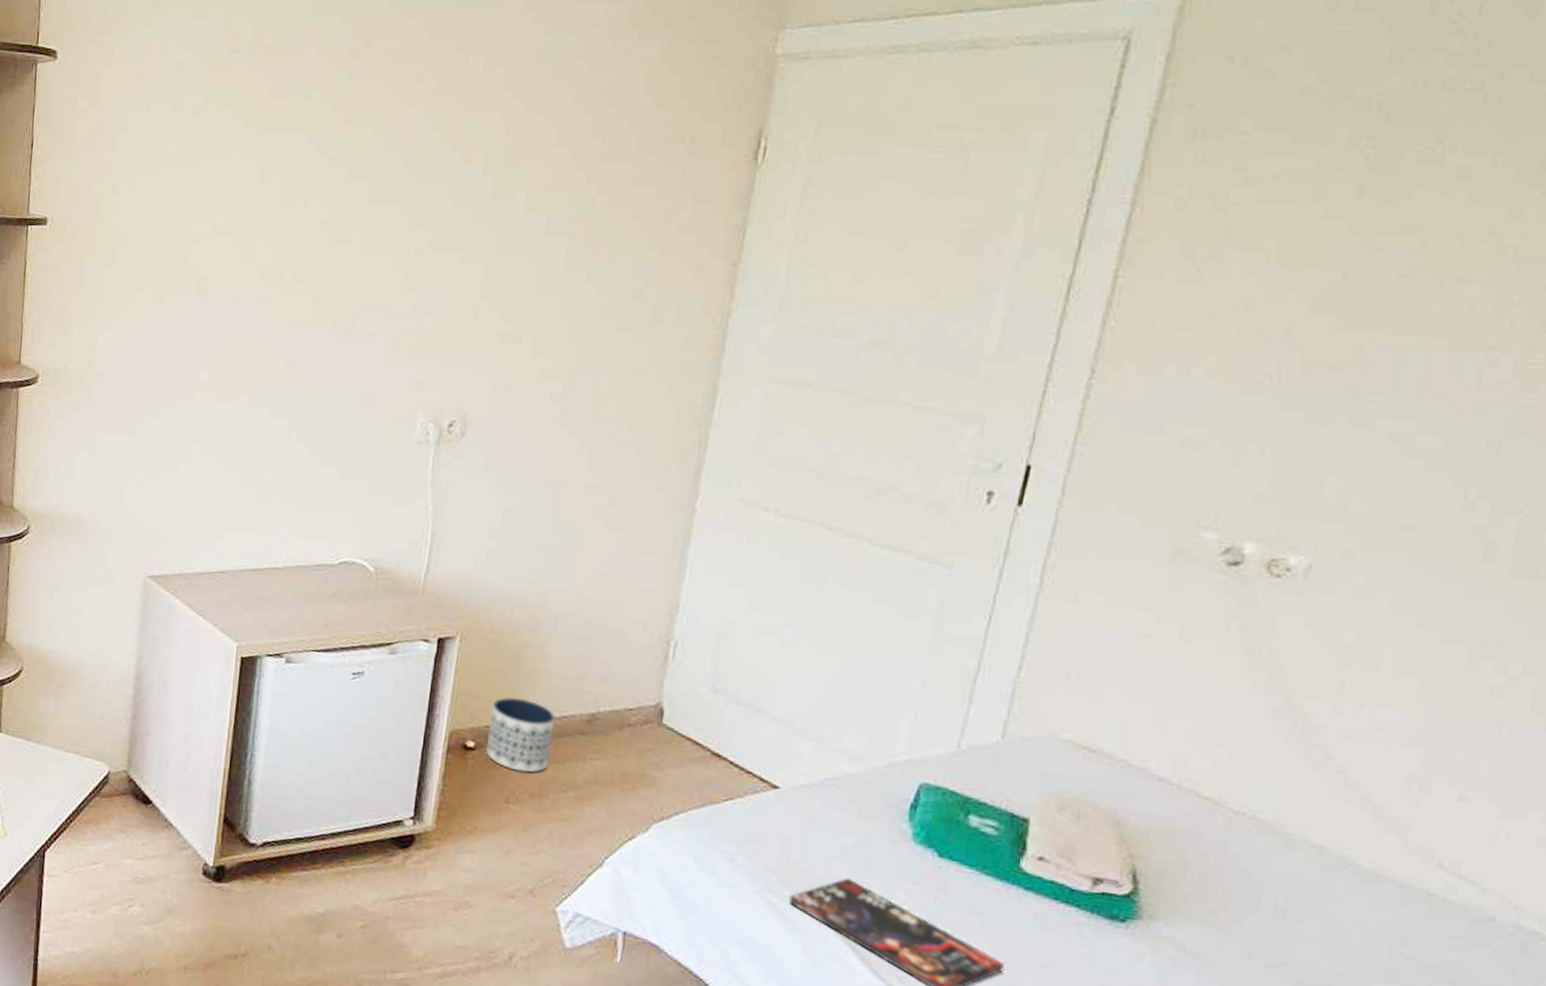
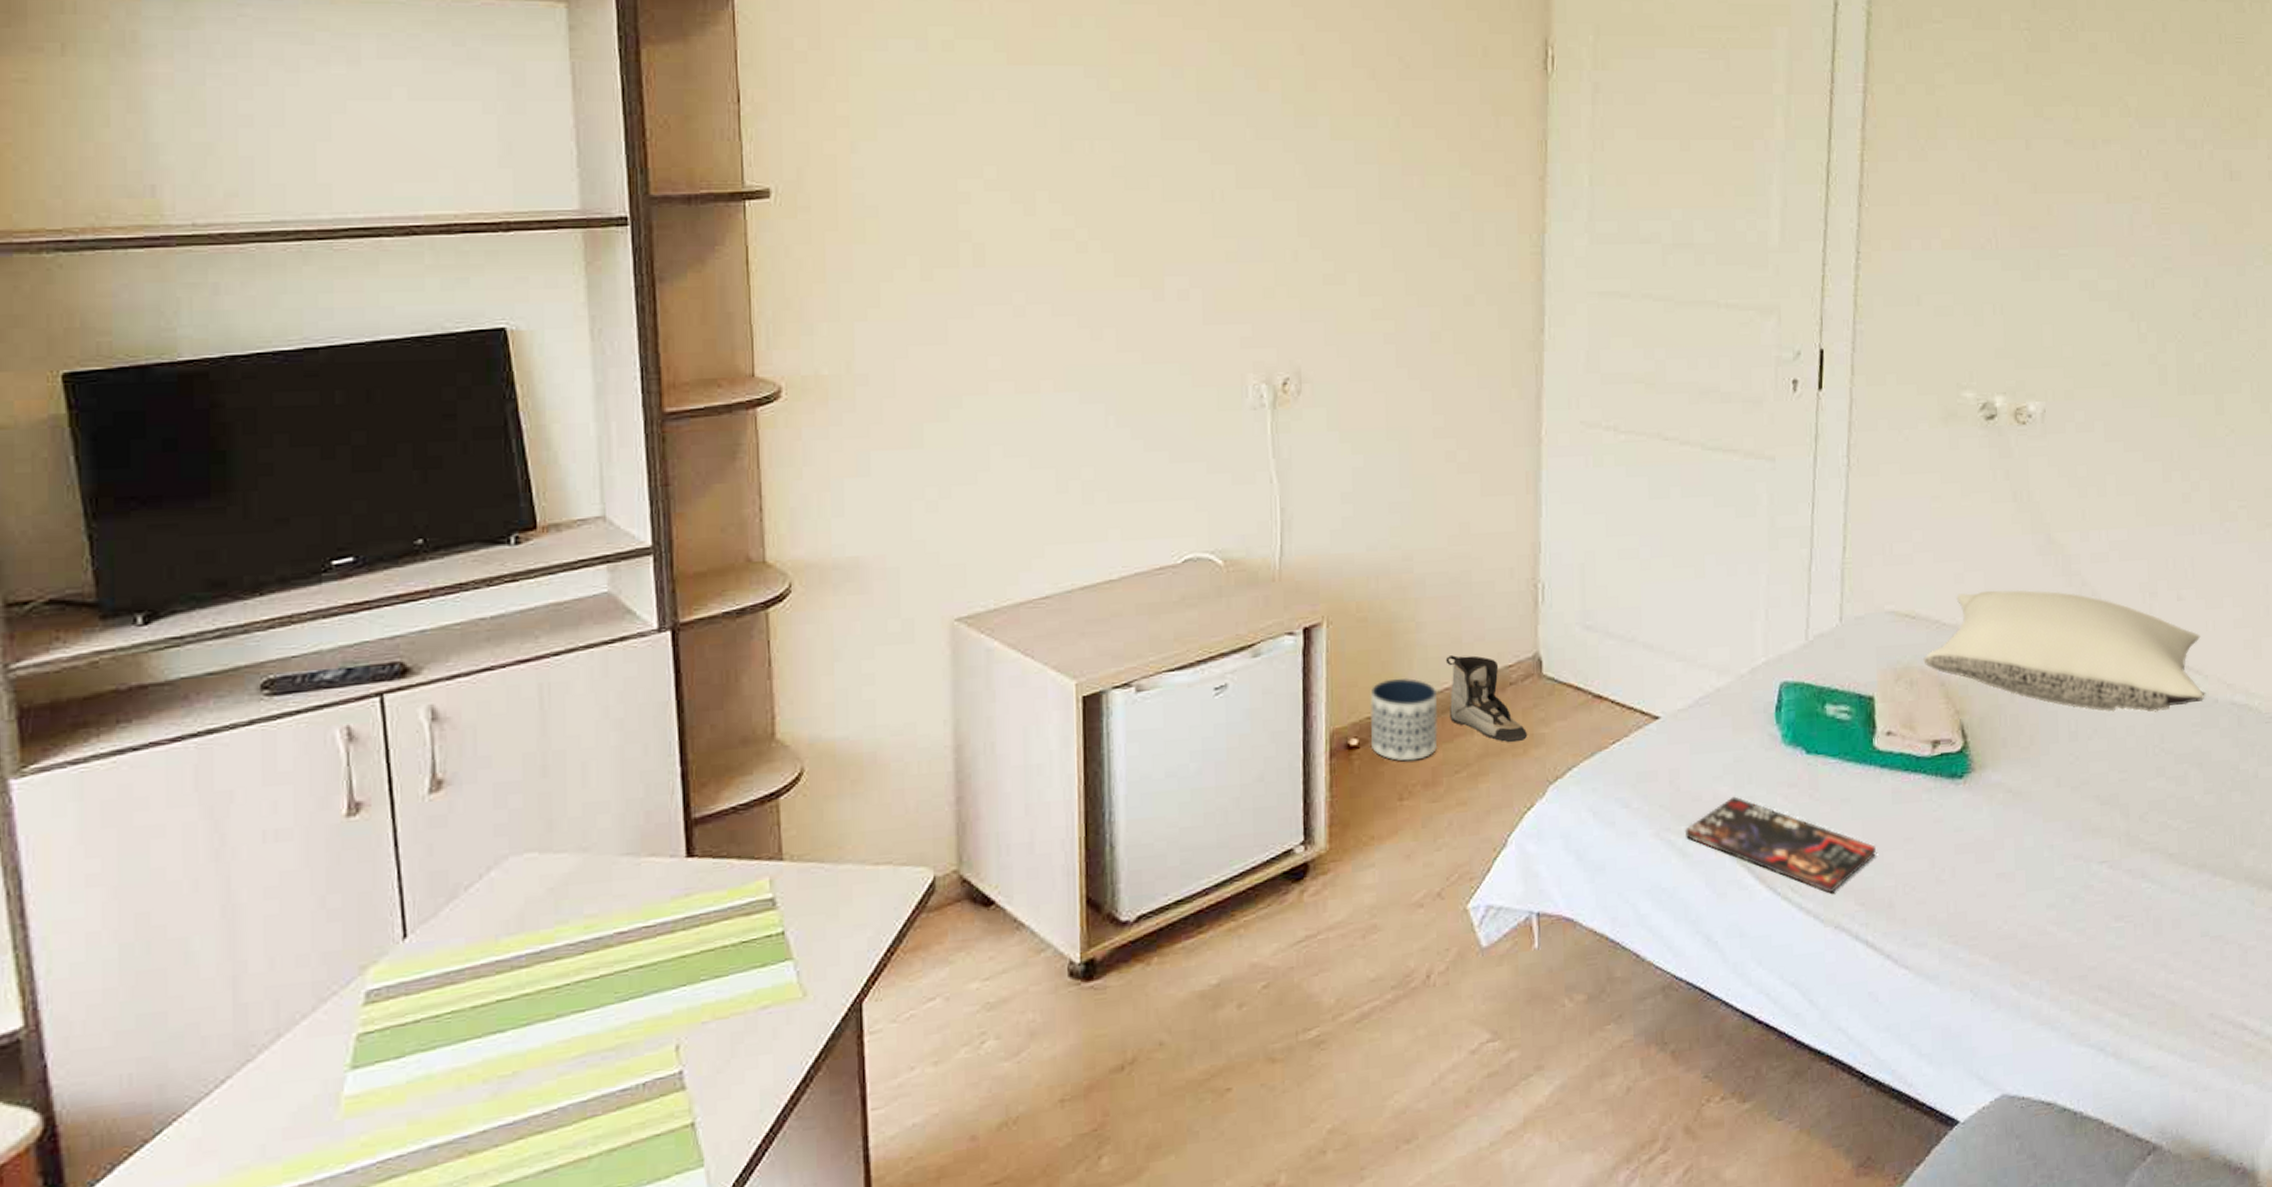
shoe: none [564,688,640,779] -> present [1445,655,1528,743]
pillow: none [1097,738,1485,915] -> present [1923,589,2204,712]

